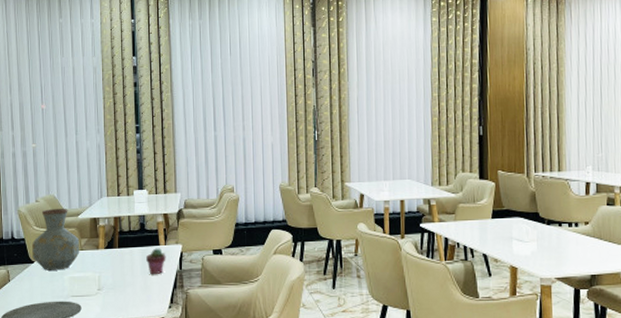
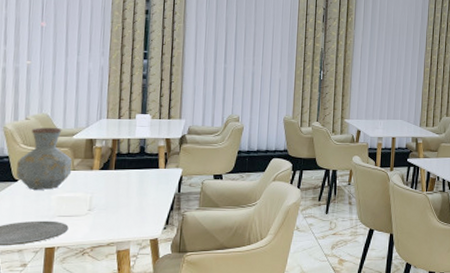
potted succulent: present [146,248,166,275] -> none [144,171,165,197]

